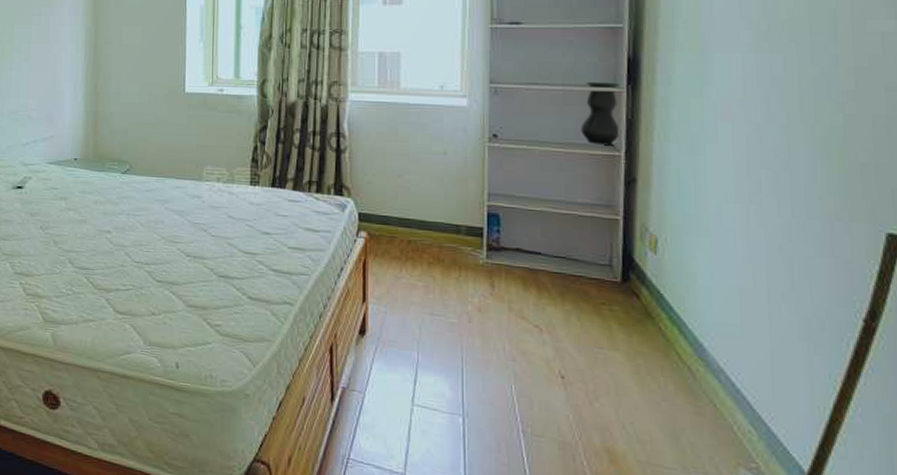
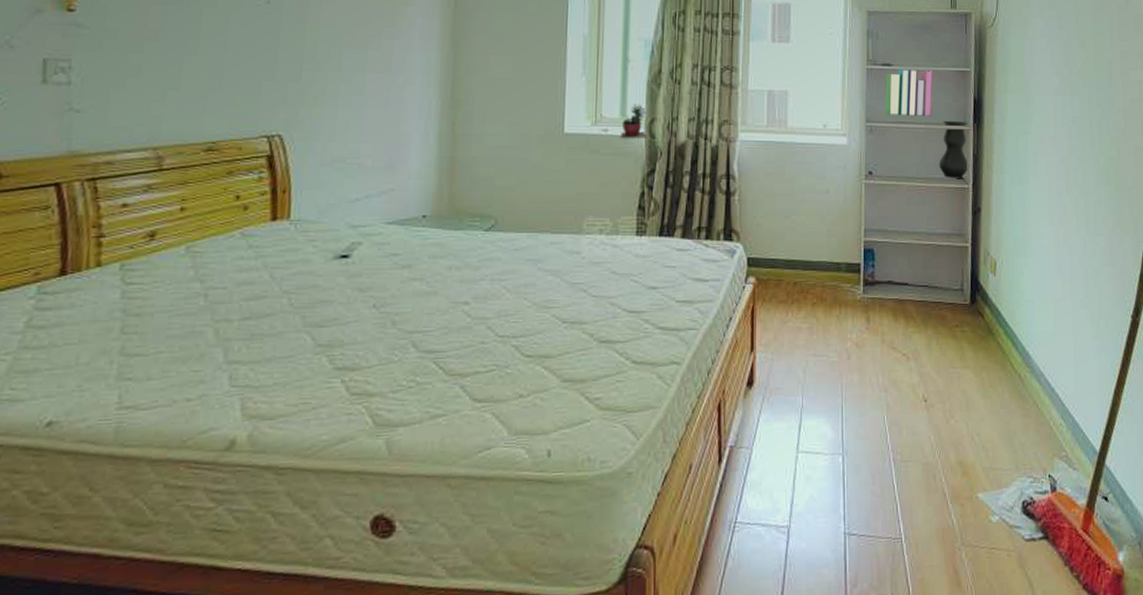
succulent plant: none [234,66,260,99] -> present [619,104,648,139]
books: none [512,28,575,78] -> present [884,69,934,117]

